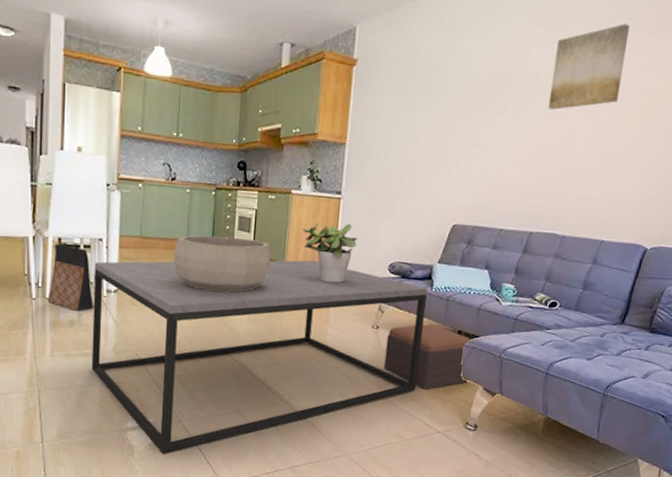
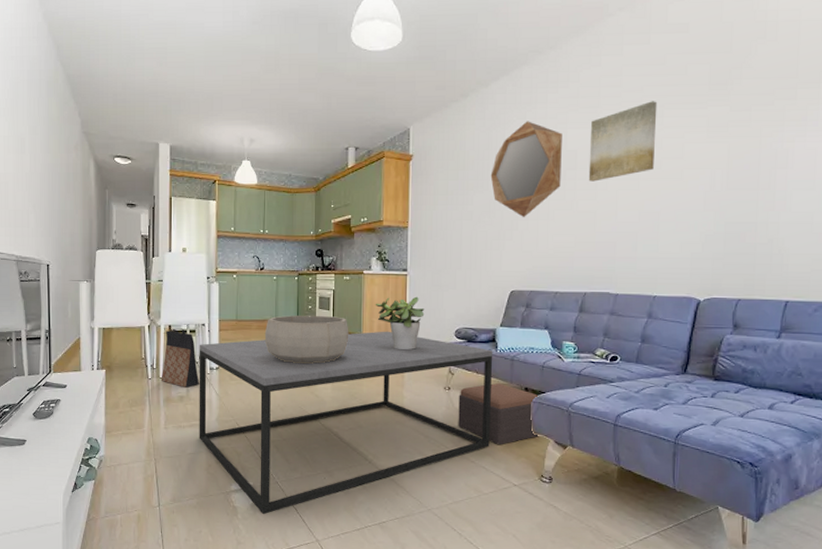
home mirror: none [442,32,526,145] -> present [490,121,562,218]

